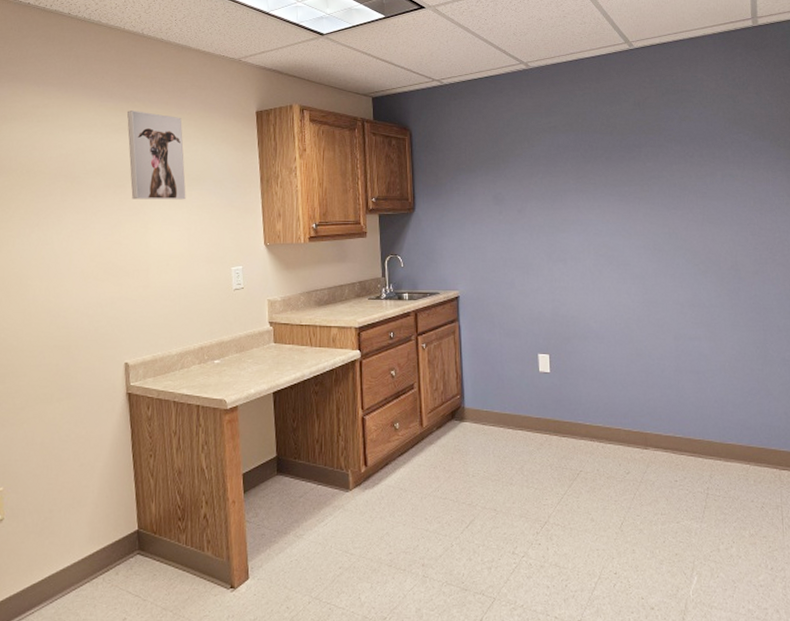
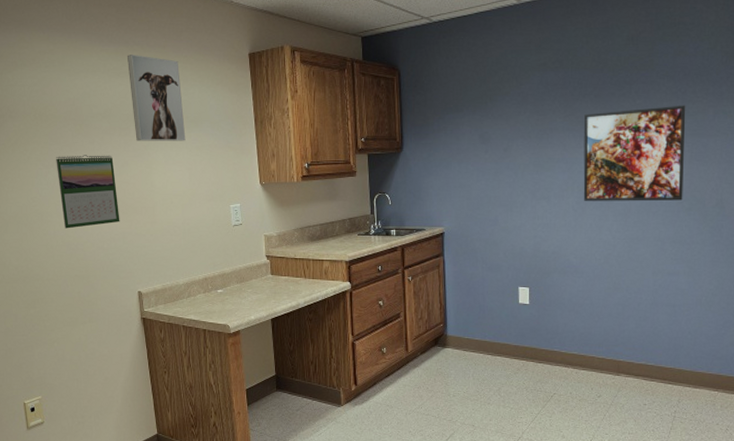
calendar: none [41,213,109,294] -> present [56,155,120,229]
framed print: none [597,168,699,264] -> present [583,105,686,201]

